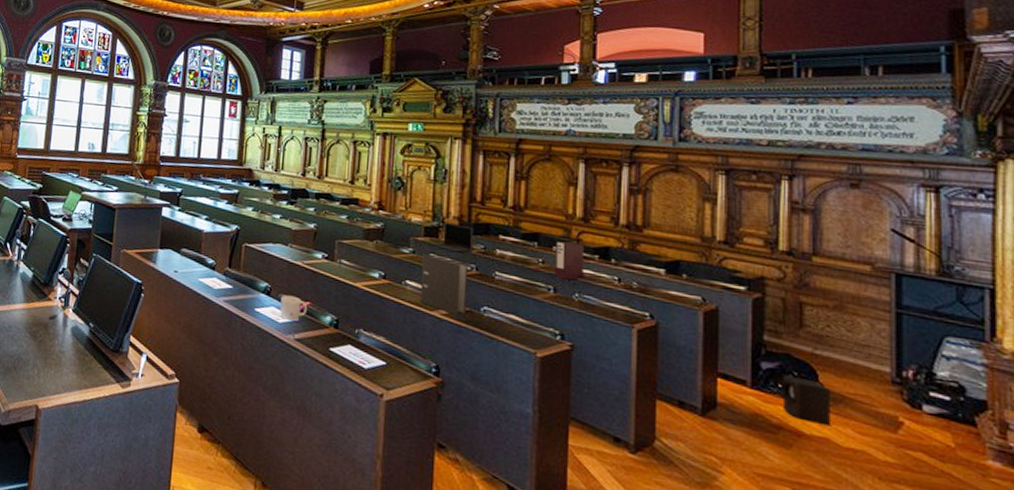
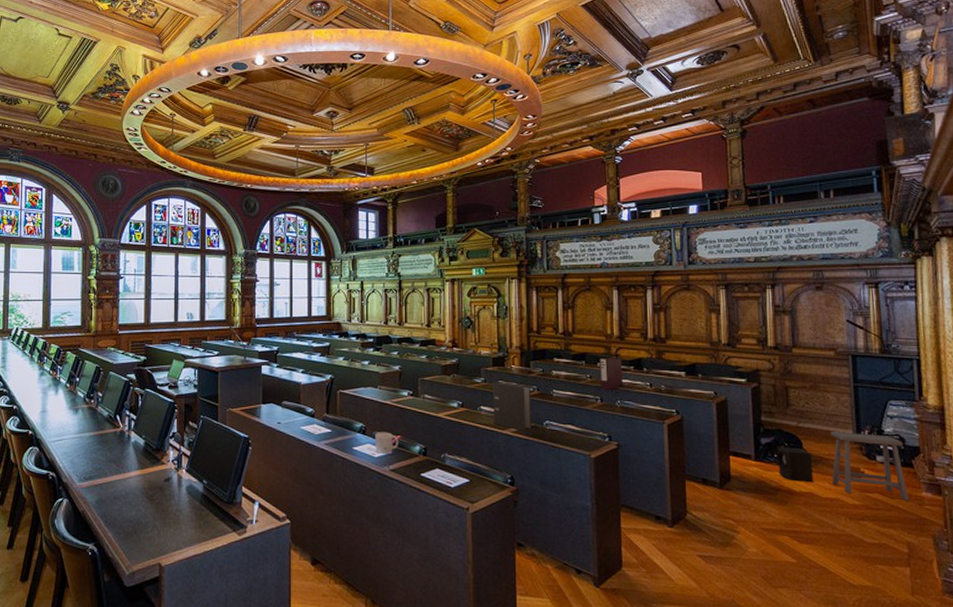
laptop: present [429,221,474,253] -> none [497,351,534,377]
stool: none [856,364,967,468] -> present [831,430,909,501]

